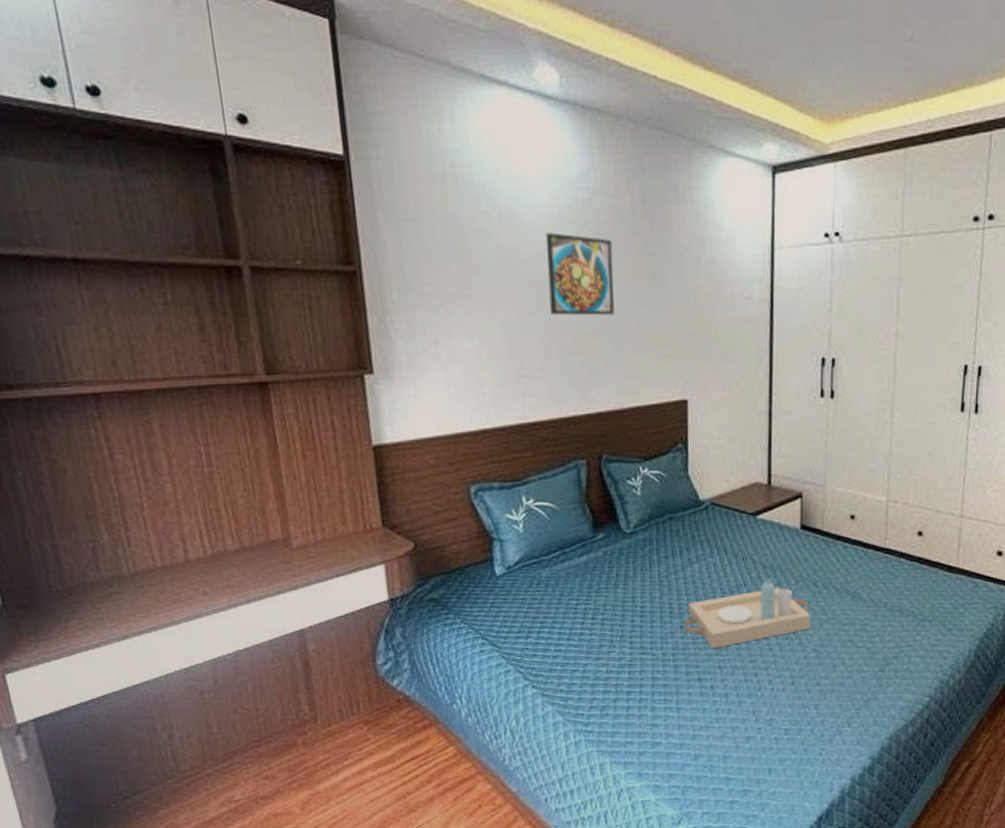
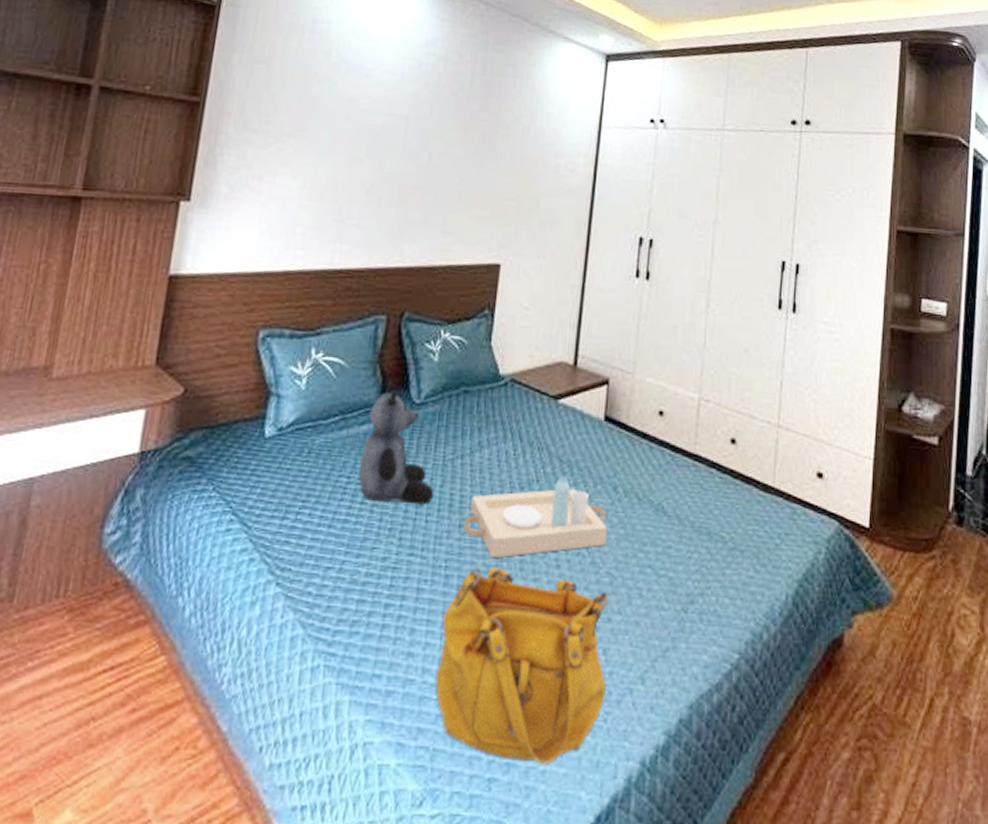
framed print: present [546,233,615,316] -> none [378,88,448,172]
teddy bear: none [584,516,655,617] -> present [358,380,435,505]
handbag: none [677,654,819,788] -> present [435,566,609,765]

